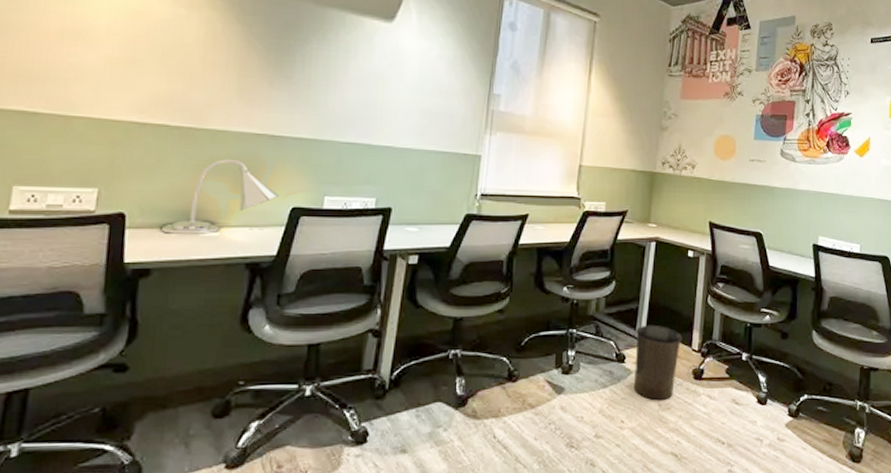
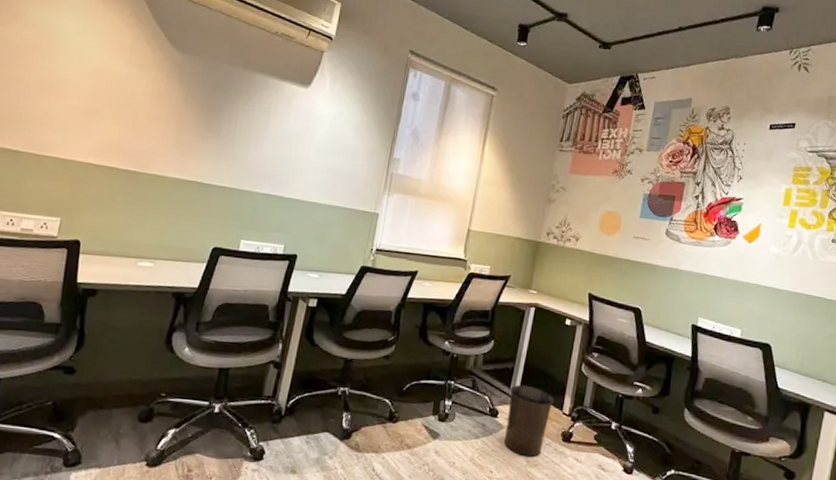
table lamp: present [160,159,280,235] -> none [107,200,204,264]

